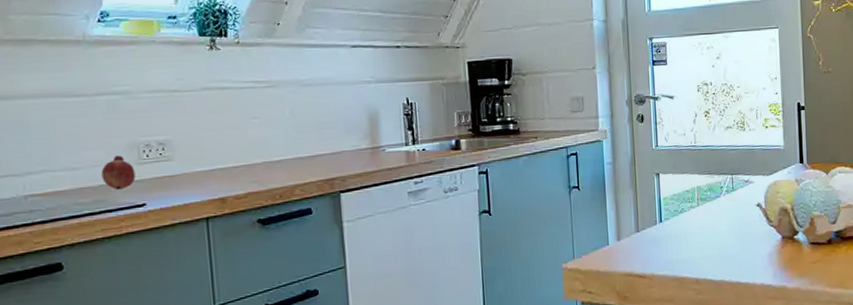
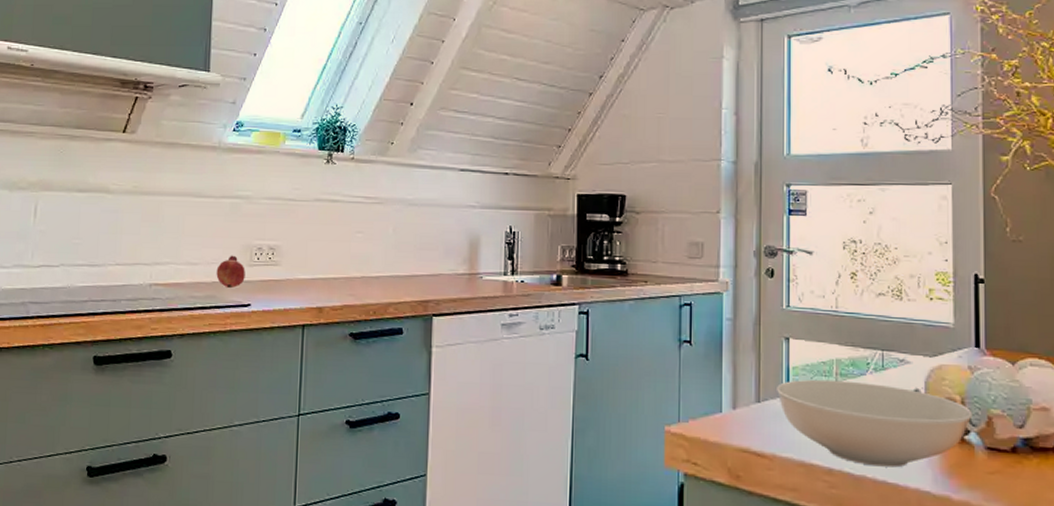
bowl: none [651,203,800,271] -> present [775,379,973,468]

